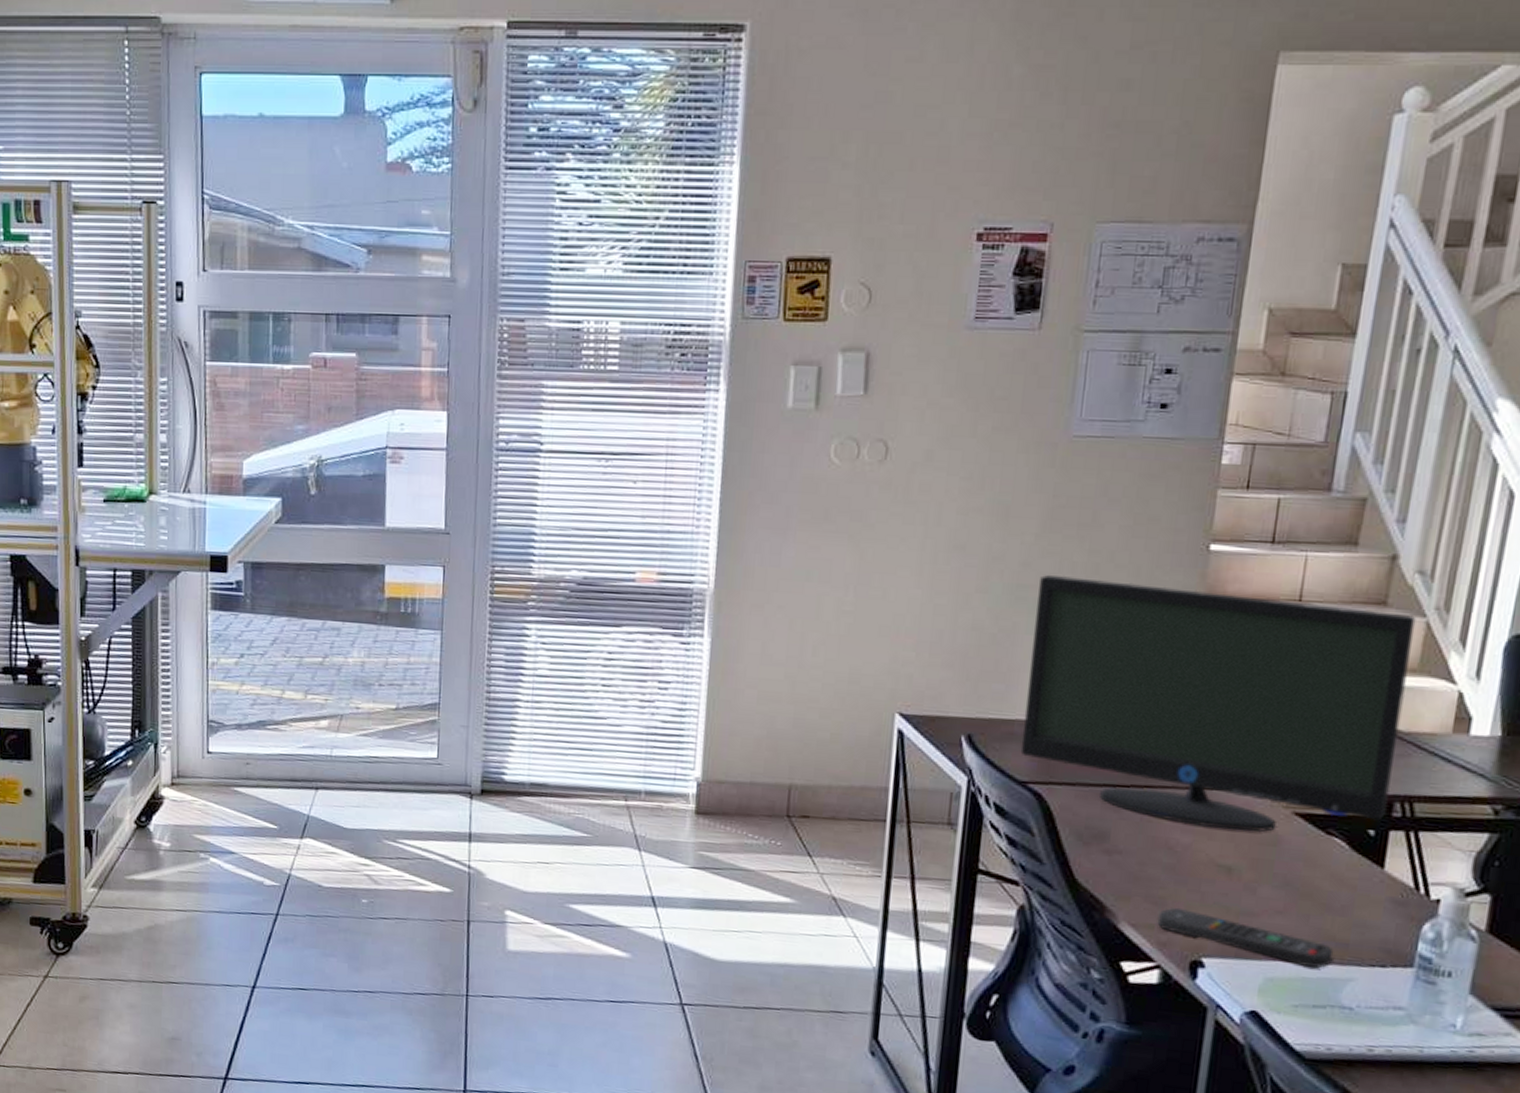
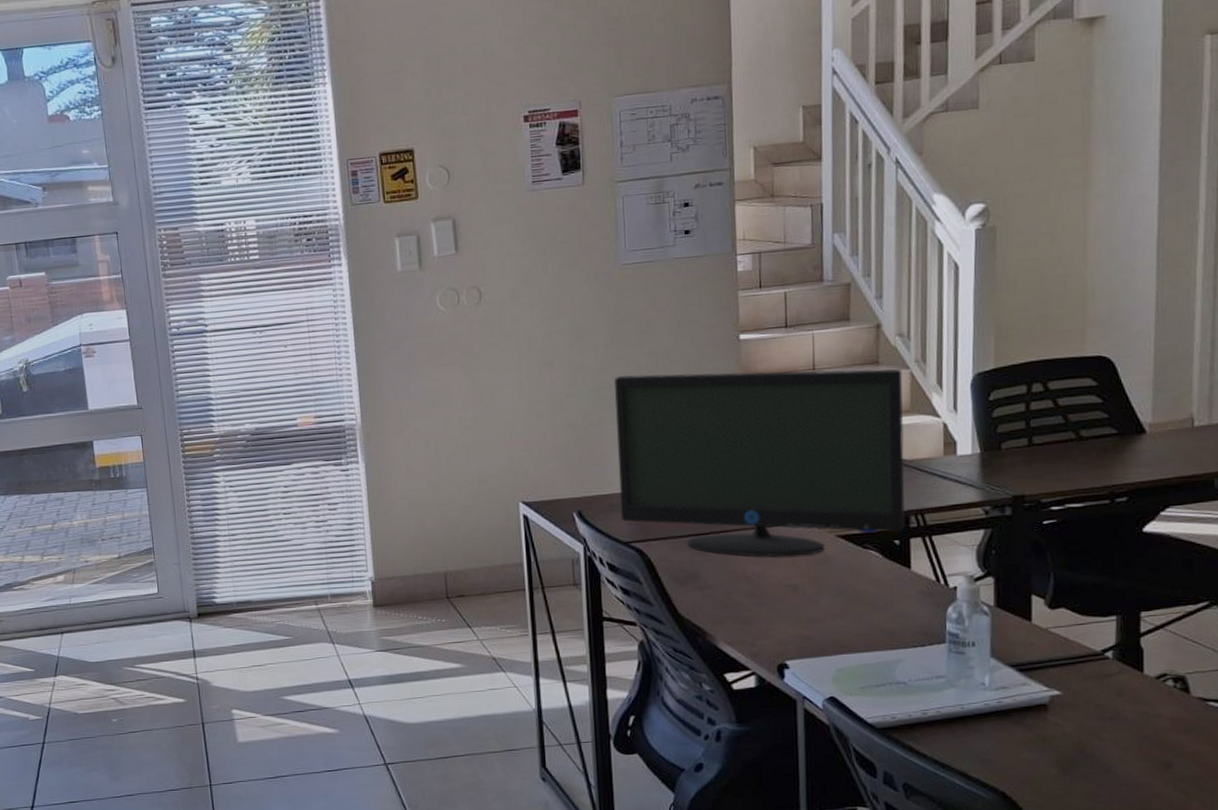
remote control: present [1157,907,1334,969] -> none [747,624,885,656]

